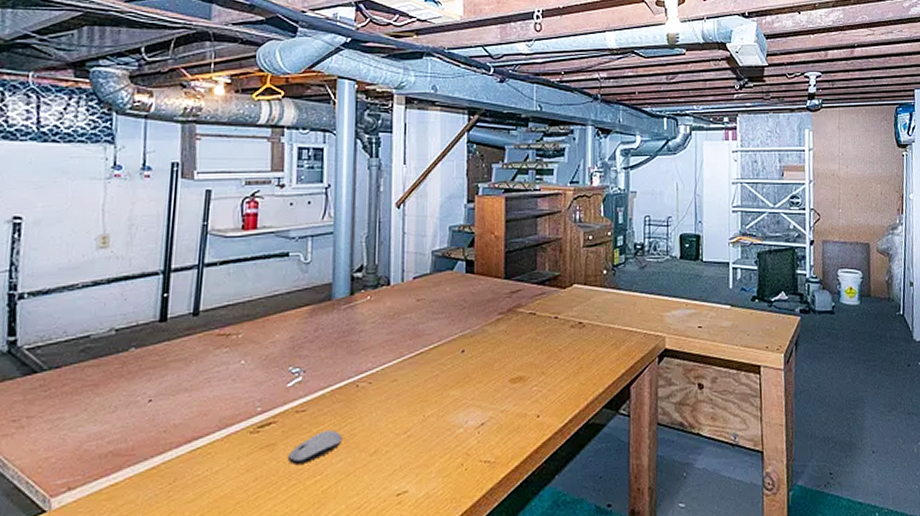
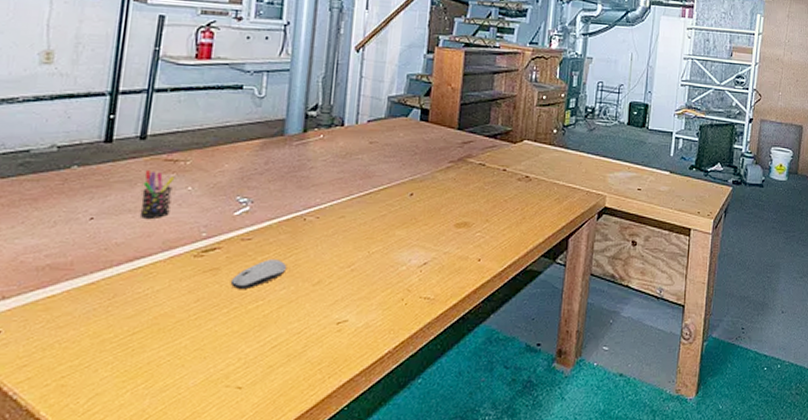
pen holder: none [195,345,229,397] -> present [139,169,176,218]

